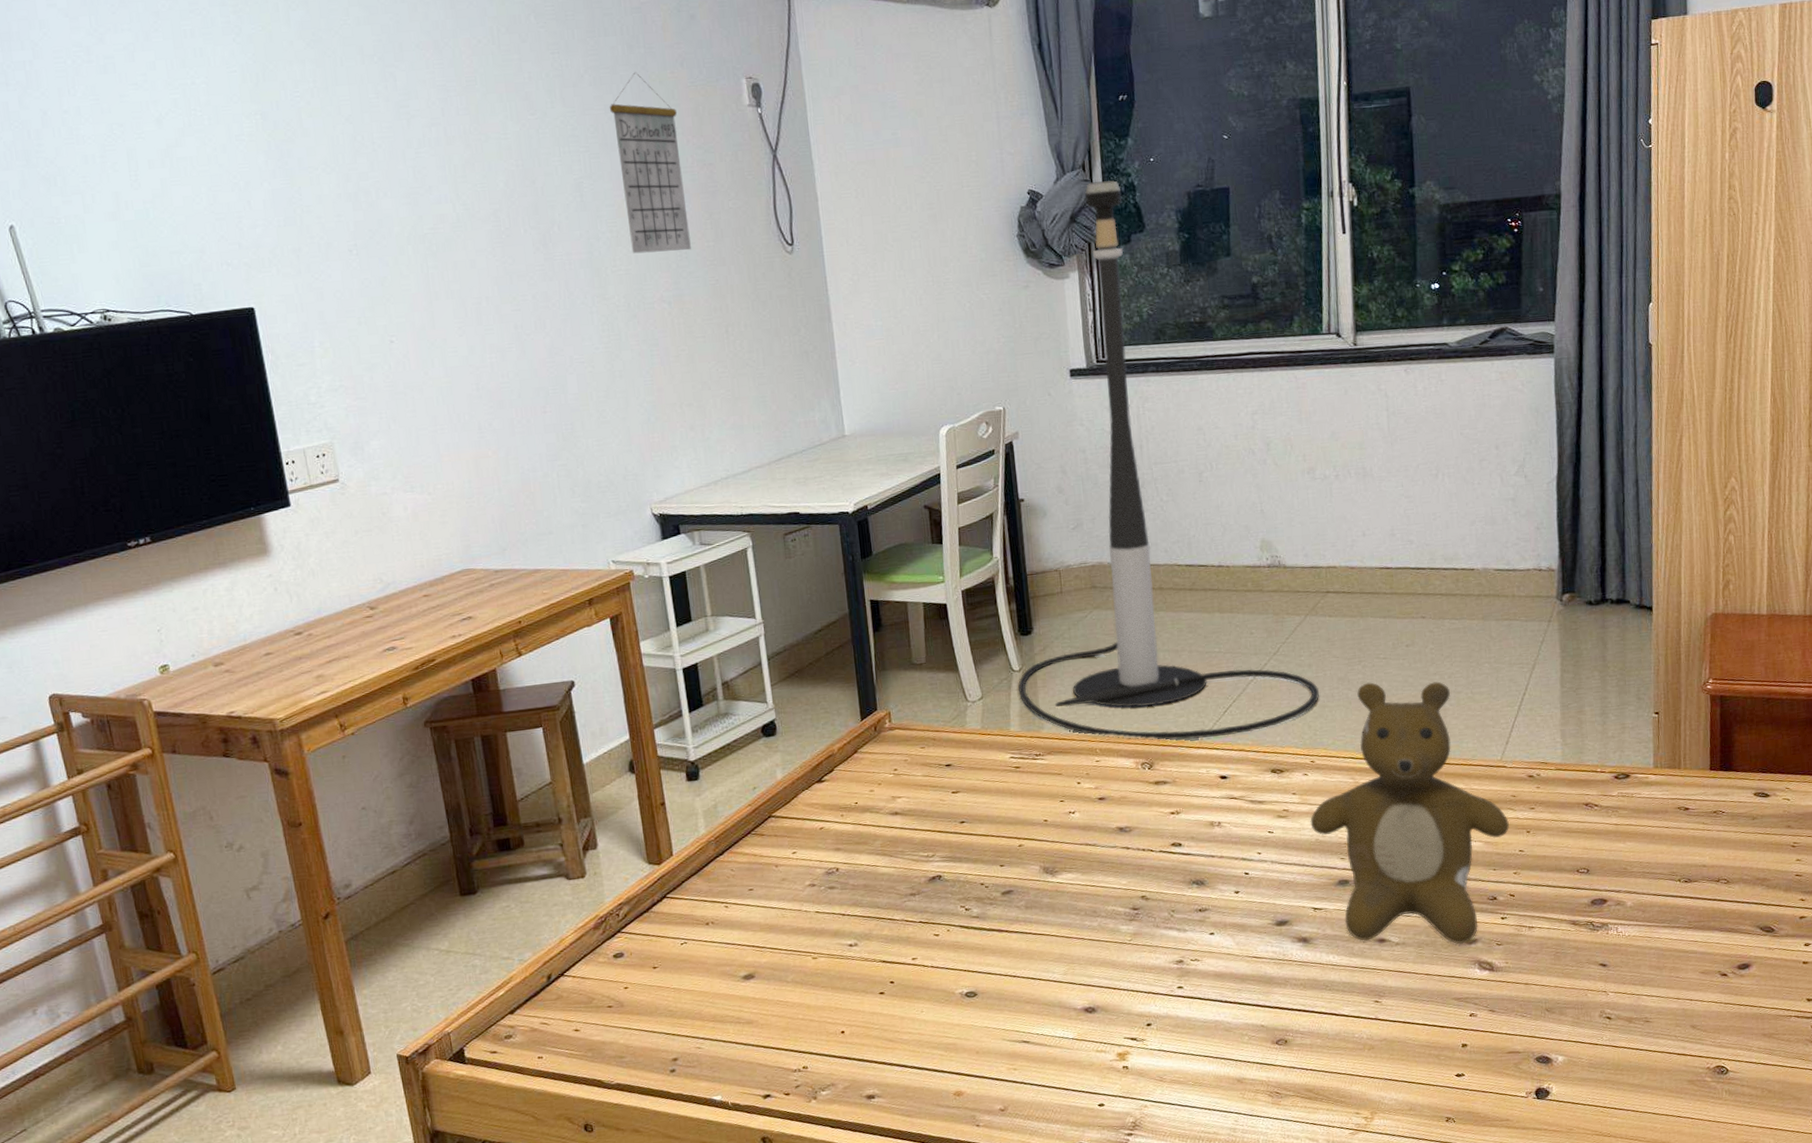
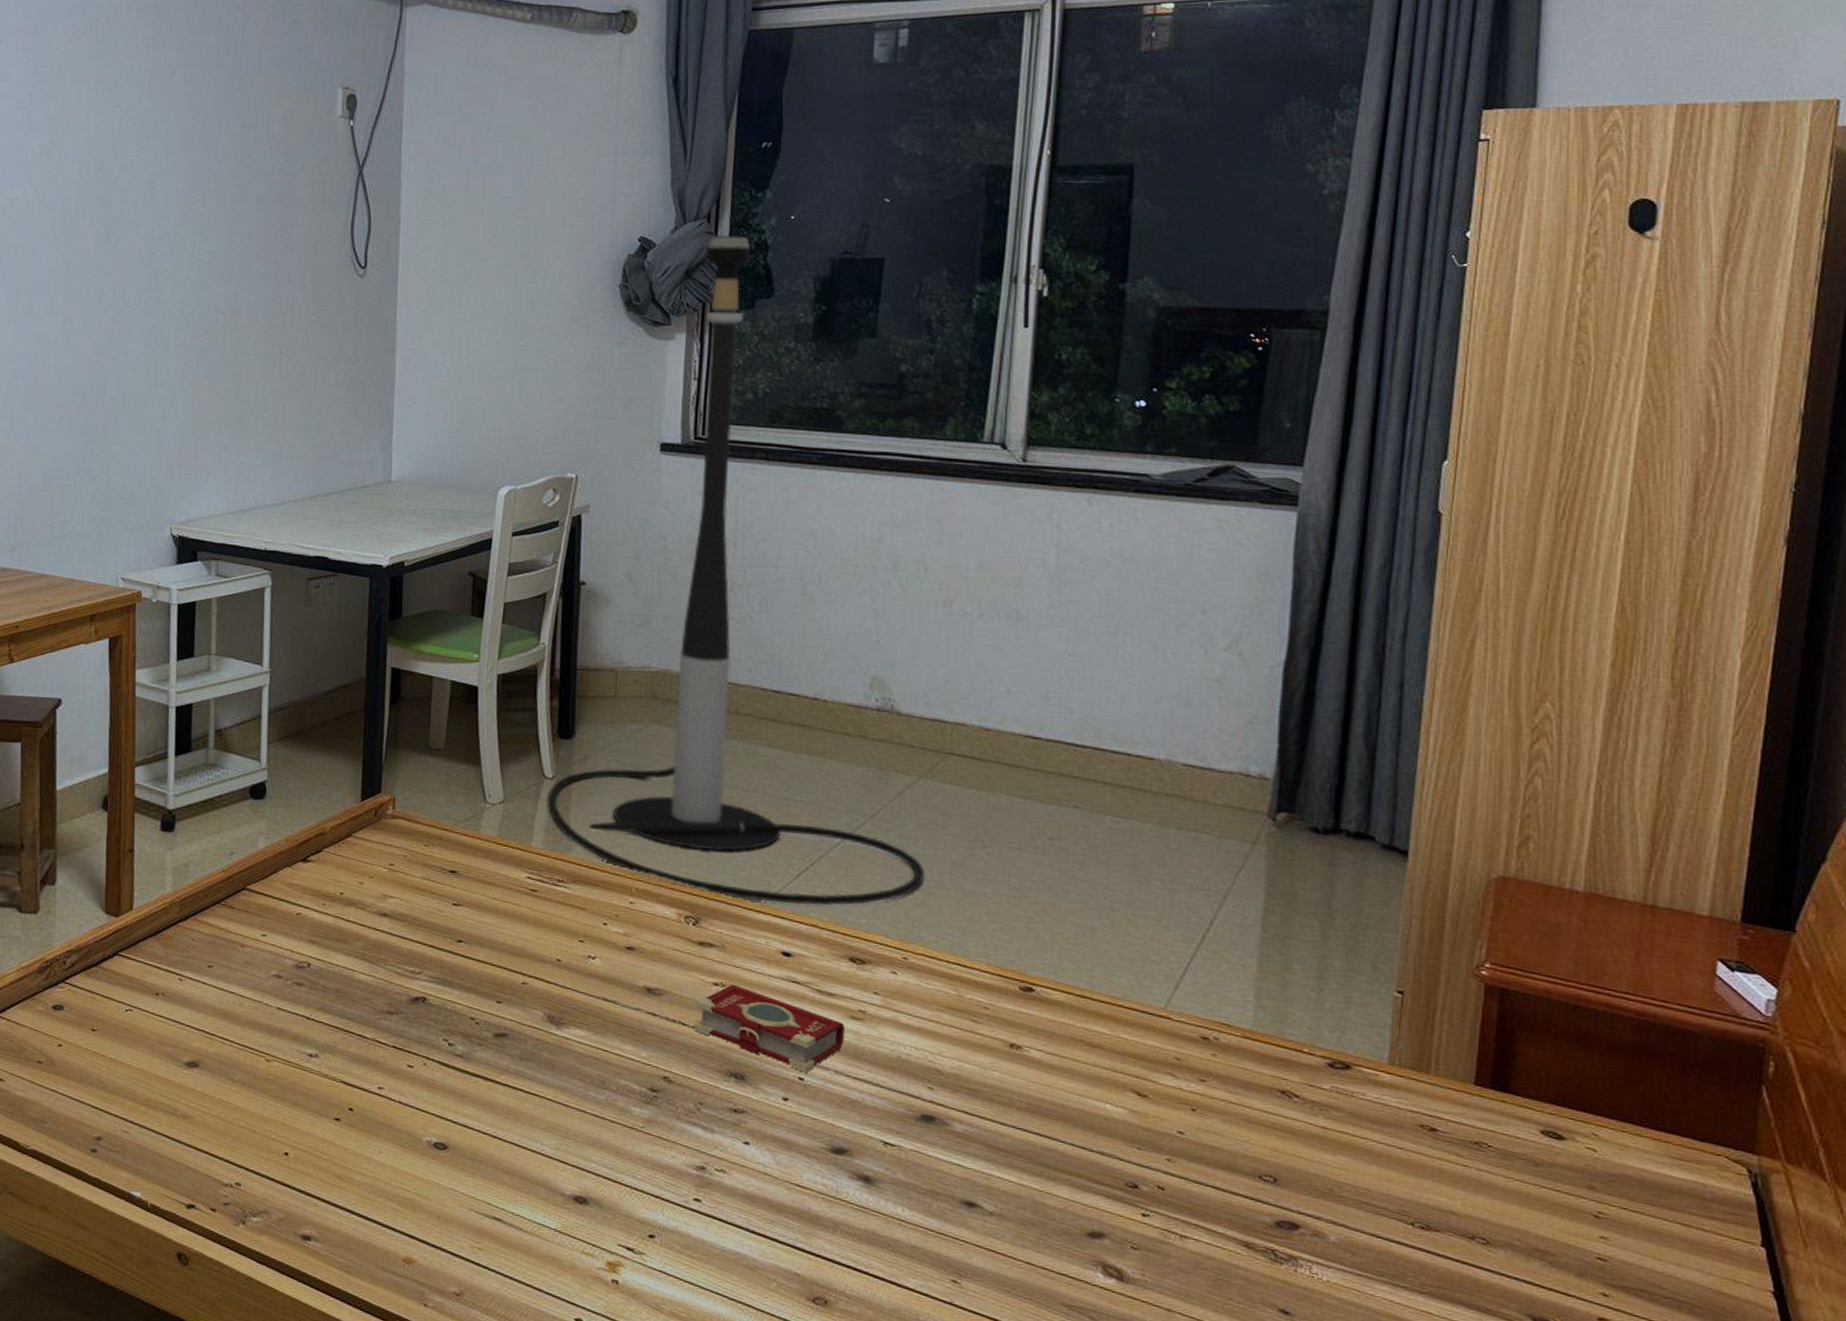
calendar: present [609,72,691,254] -> none [195,72,264,262]
book: none [1158,810,1275,868] -> present [694,984,845,1073]
teddy bear: present [1310,681,1509,945] -> none [892,874,1167,1236]

